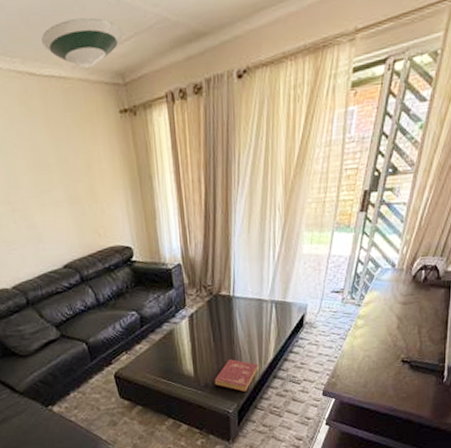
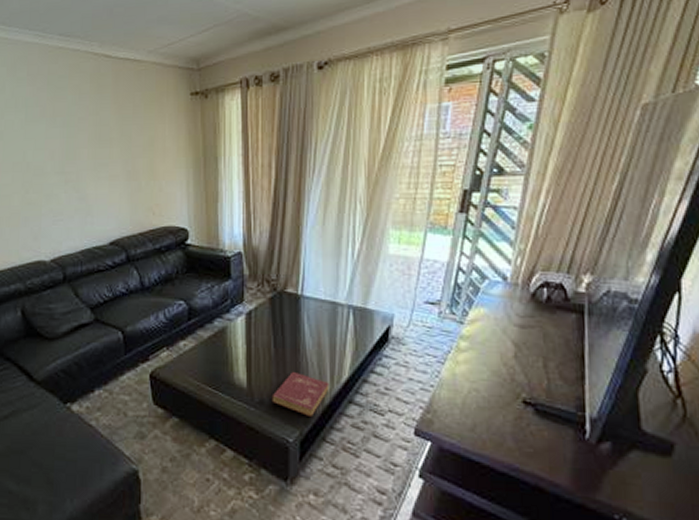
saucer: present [41,17,123,68] -> none [121,10,202,53]

